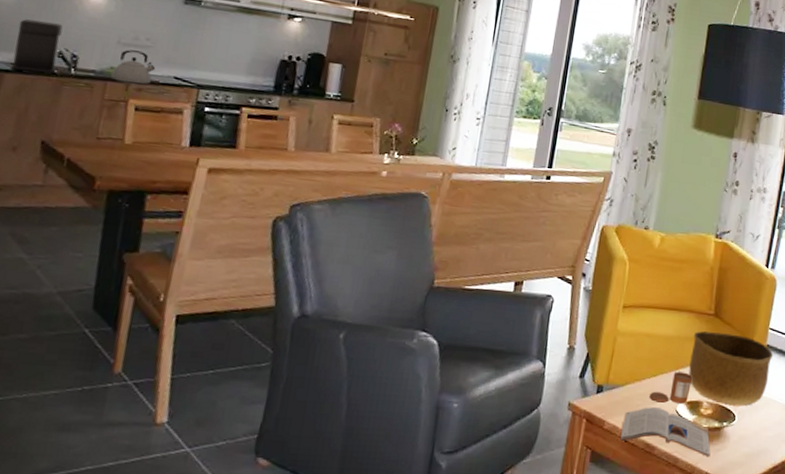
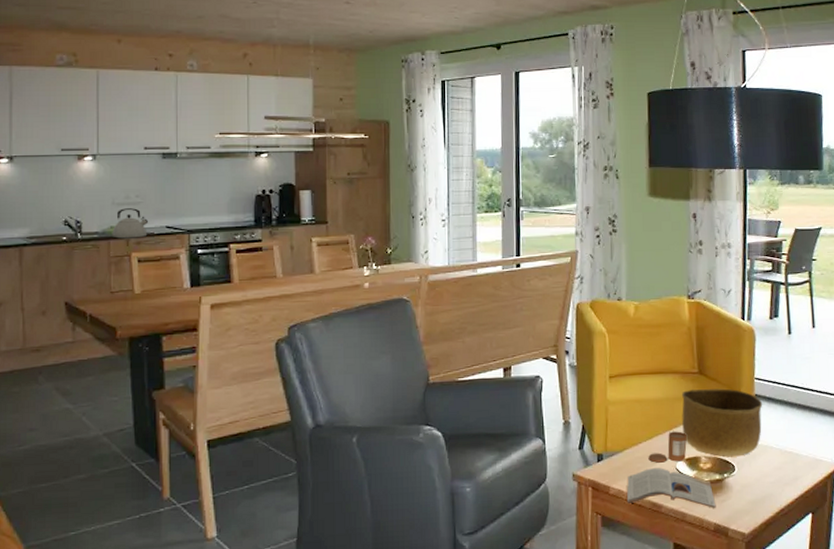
coffee maker: present [11,19,63,75] -> none [27,195,67,244]

